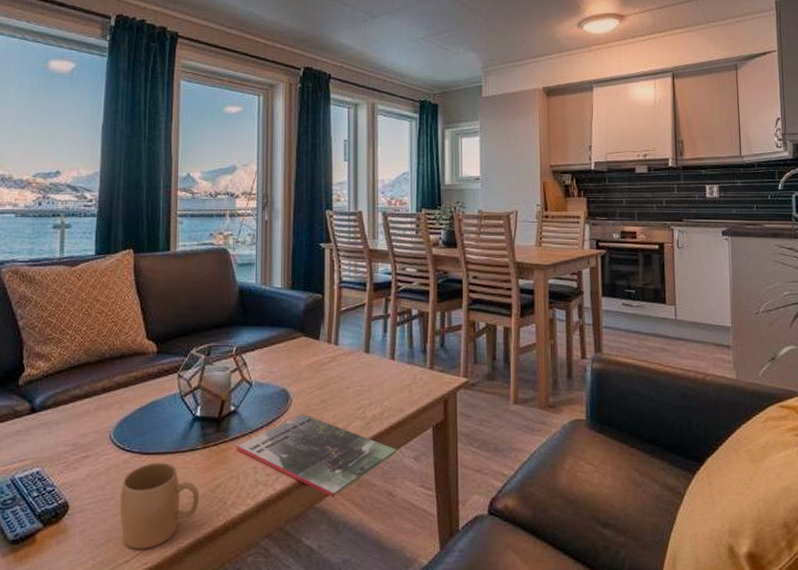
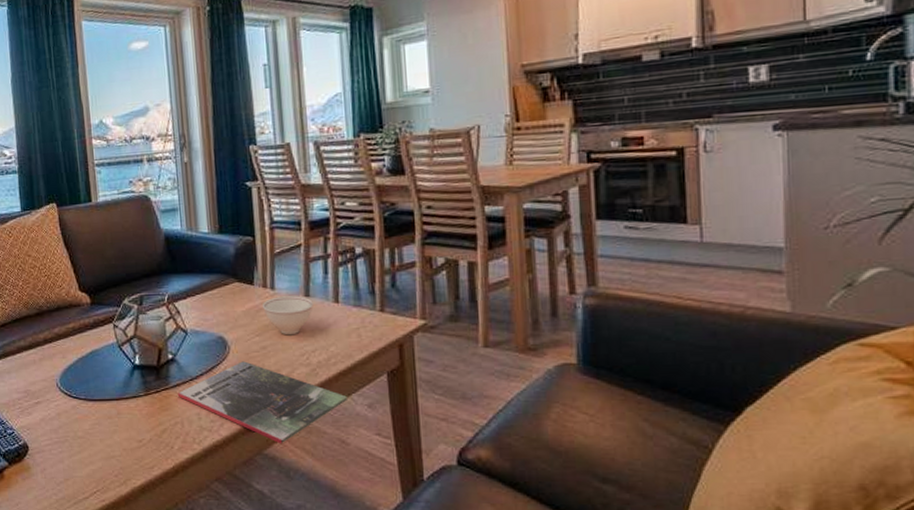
mug: present [119,462,199,550] -> none [72,408,147,488]
bowl: none [325,352,372,390] -> present [261,296,313,336]

